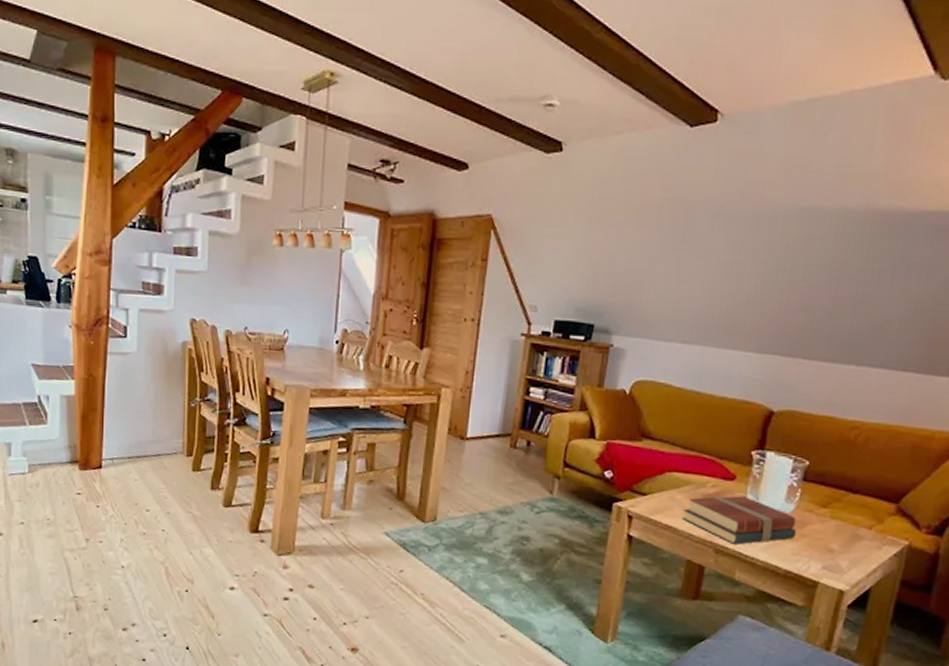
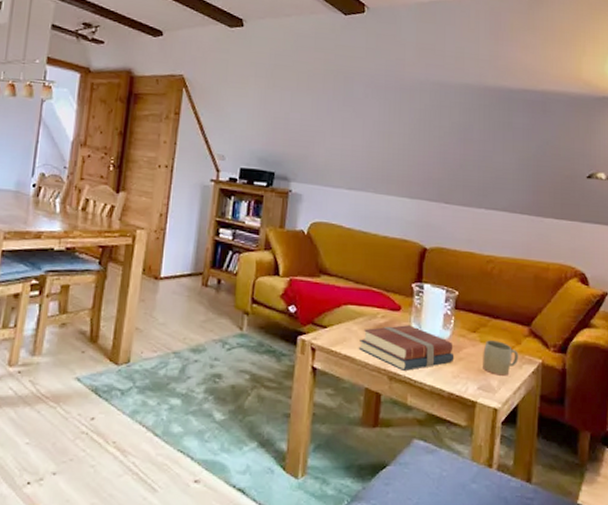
mug: none [831,517,879,557] -> present [483,340,519,376]

